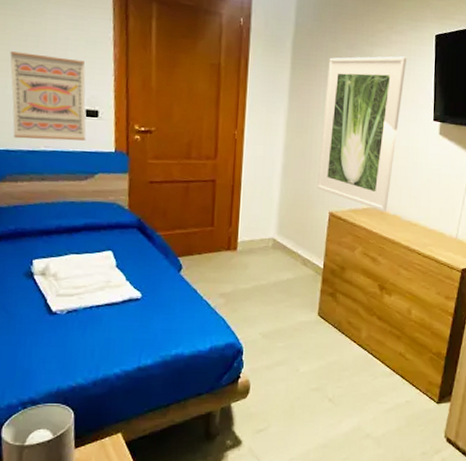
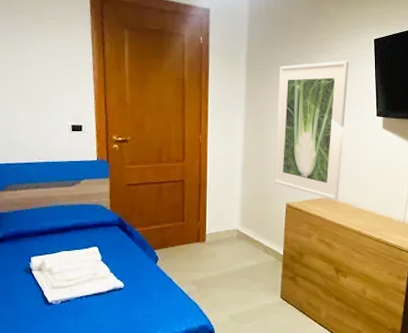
wall art: present [10,51,86,141] -> none [7,79,73,153]

